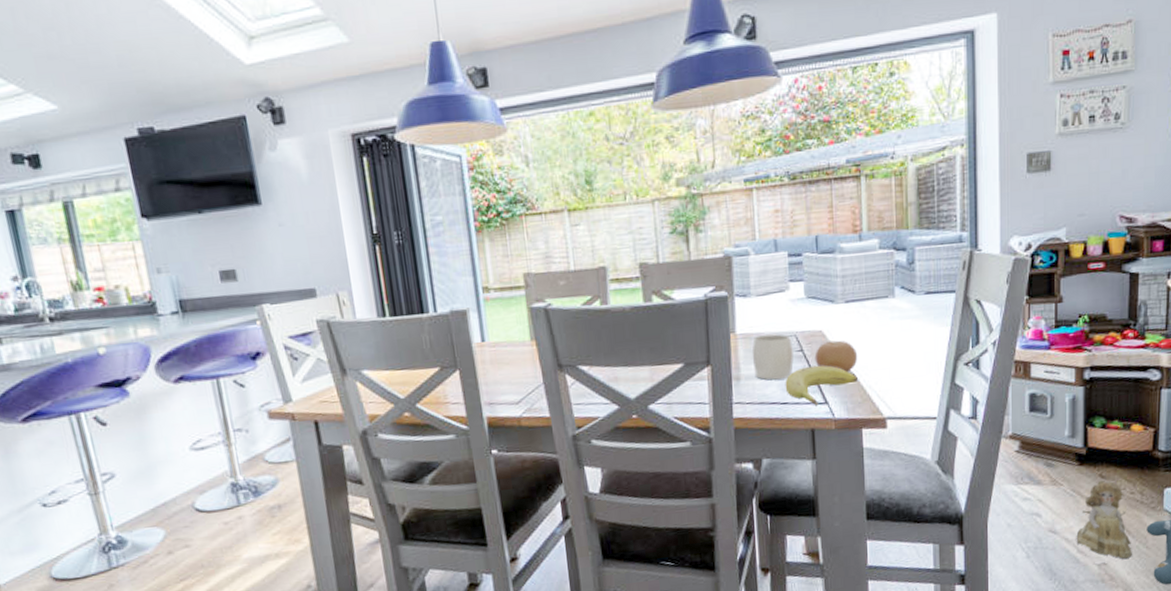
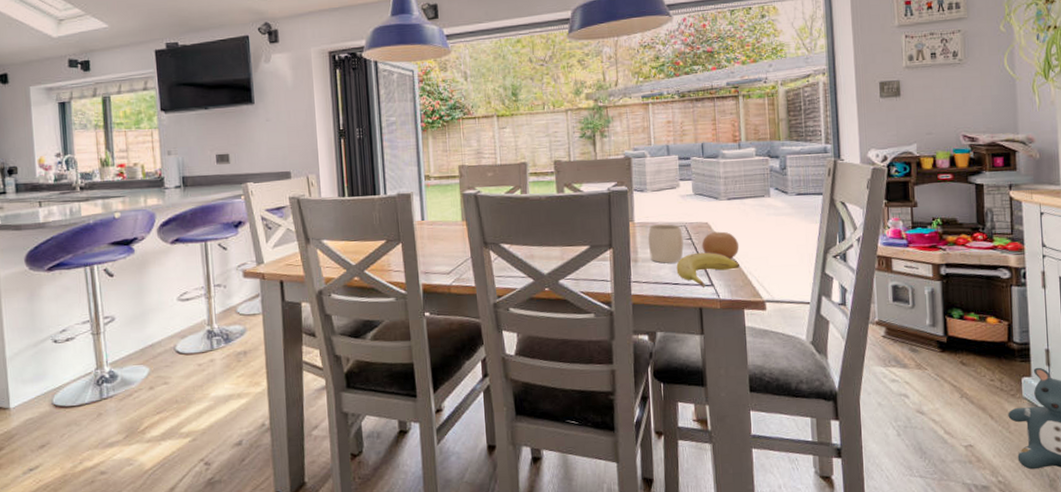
doll: present [1076,480,1132,559] -> none [942,366,996,442]

